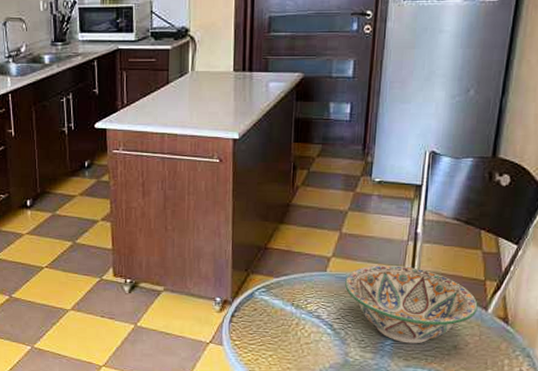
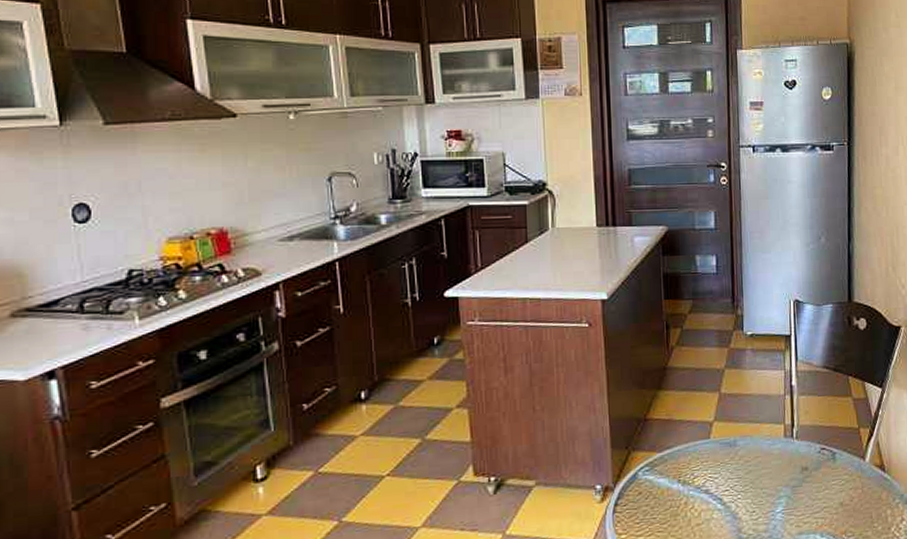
decorative bowl: present [345,265,478,344] -> none [730,422,856,508]

